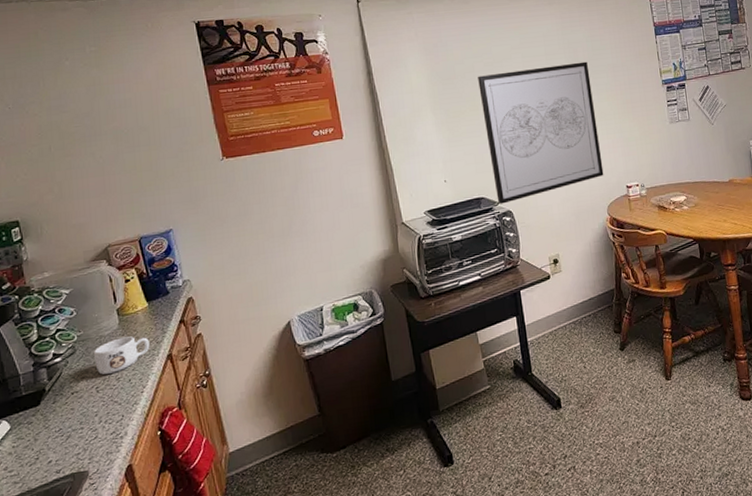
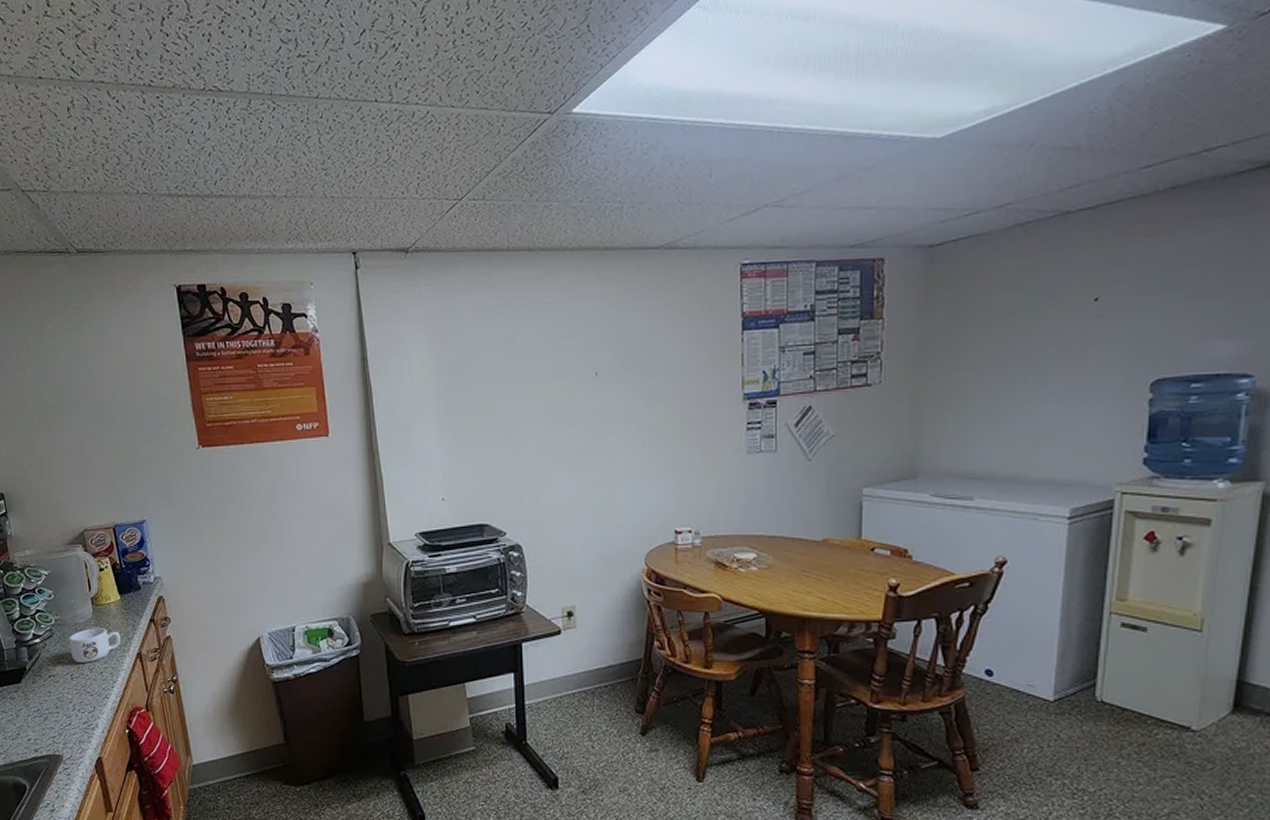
wall art: present [478,61,604,204] -> none [494,361,646,535]

